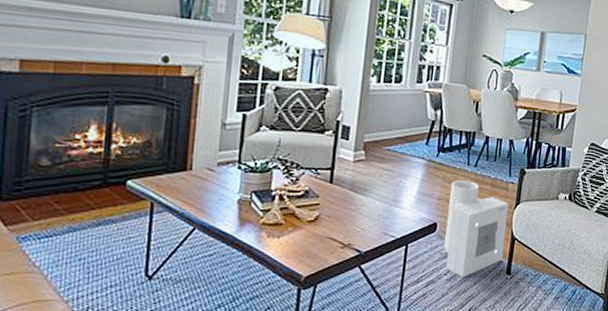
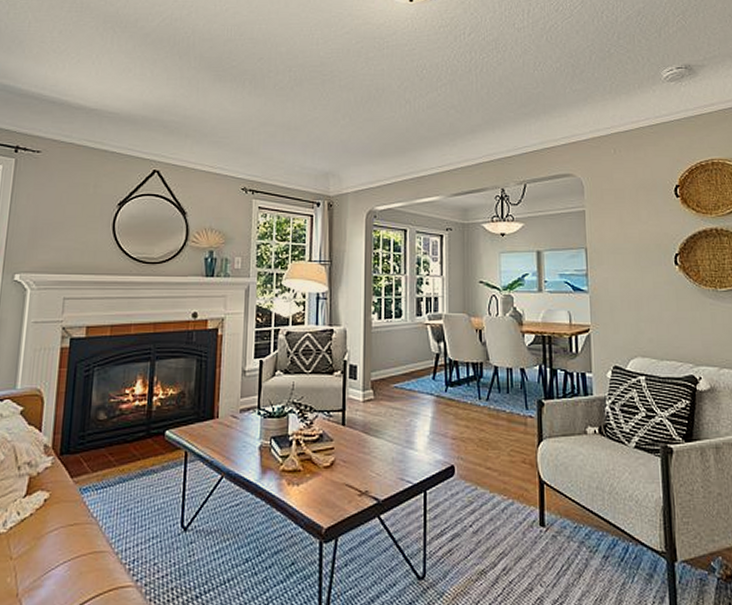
air purifier: present [436,180,509,278] -> none [455,417,533,530]

